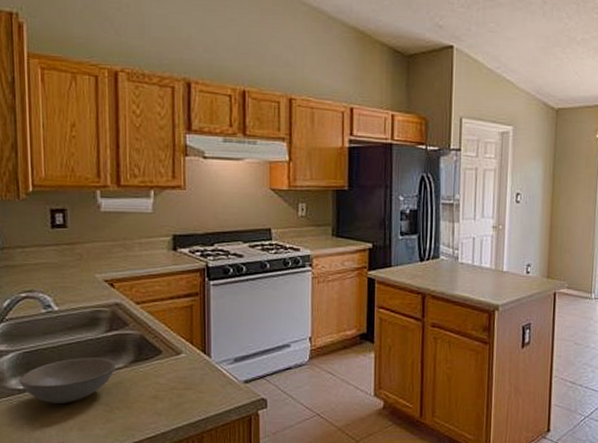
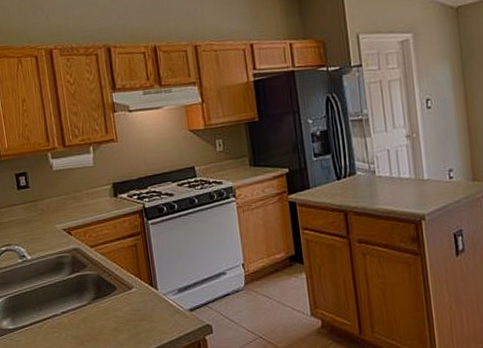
soup bowl: present [19,358,117,403] -> none [9,297,82,340]

